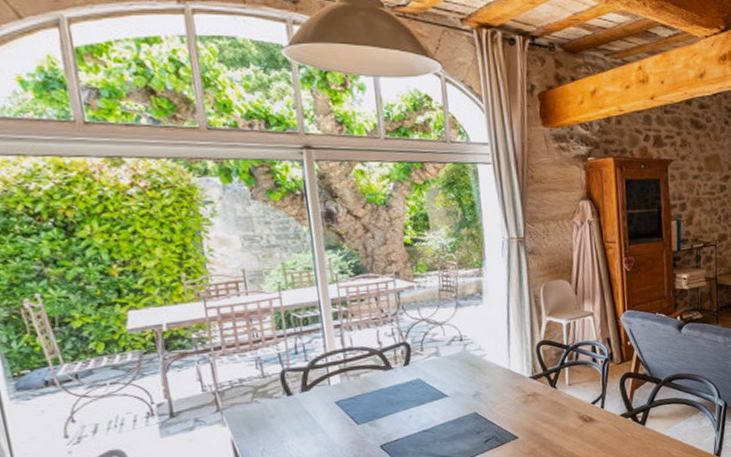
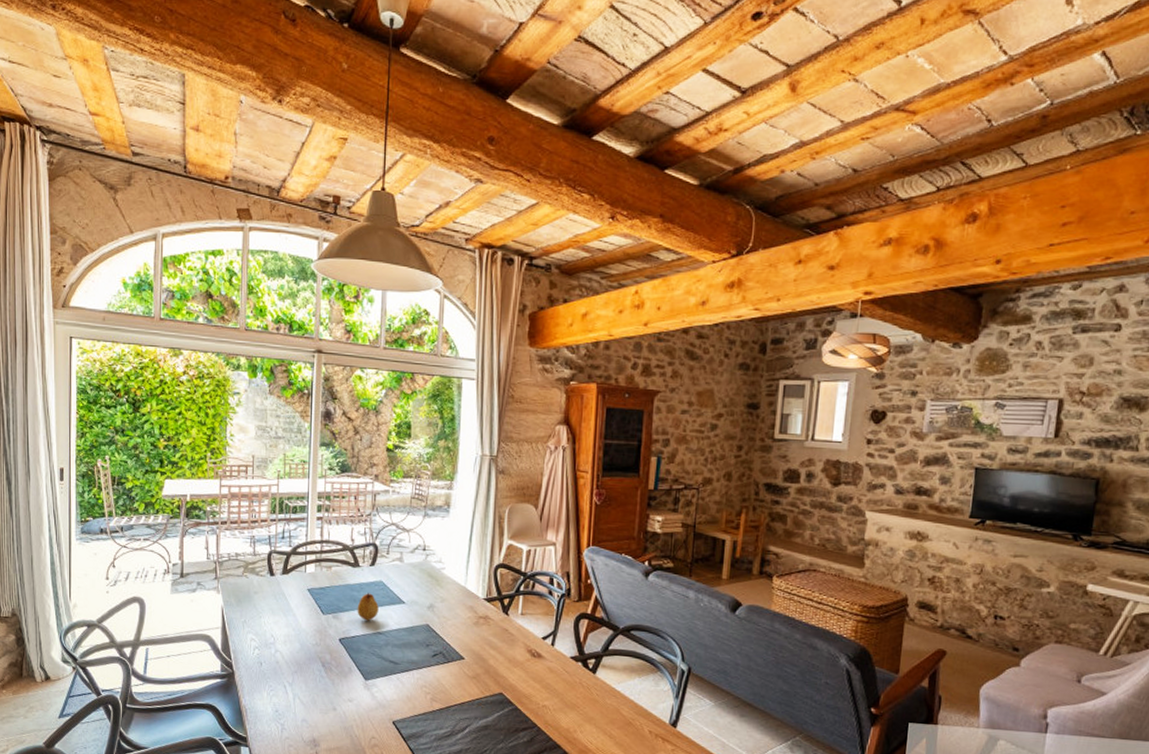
fruit: none [395,393,421,422] -> present [357,593,379,621]

